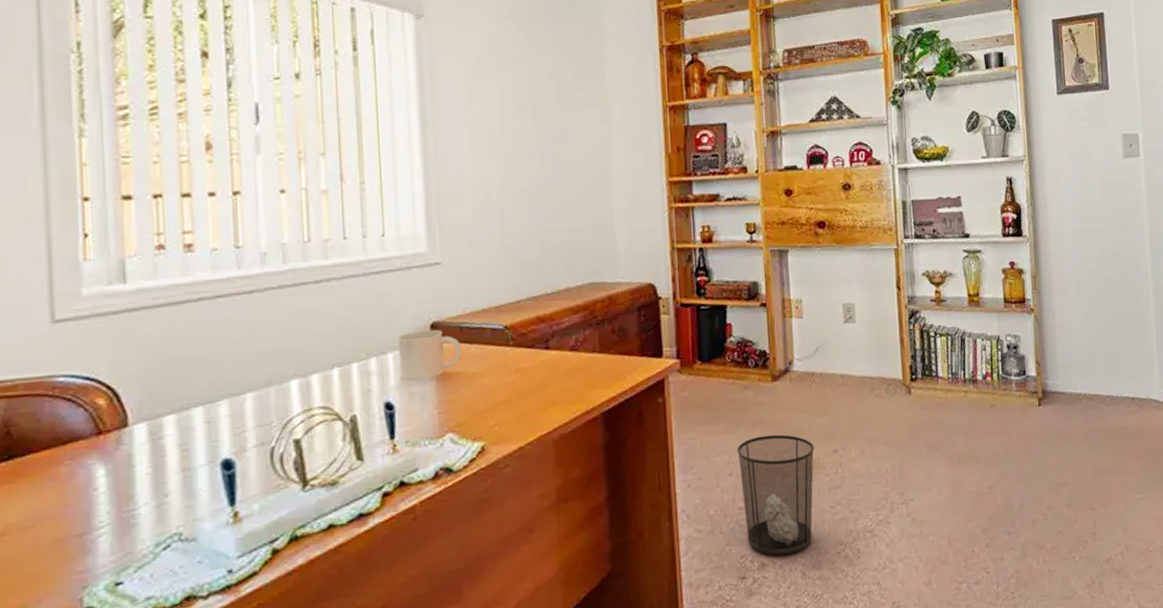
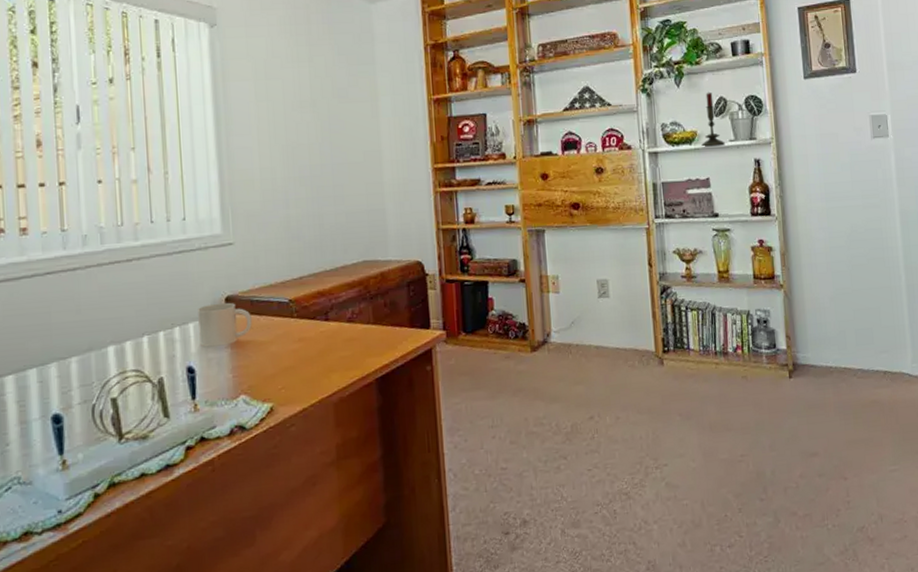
waste bin: present [737,434,815,556] -> none [499,401,572,514]
candle: none [953,105,977,165] -> present [701,91,725,148]

